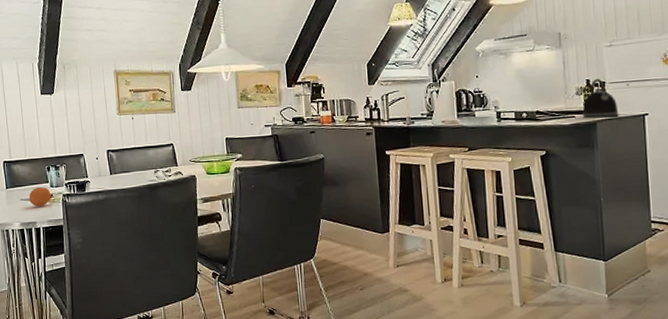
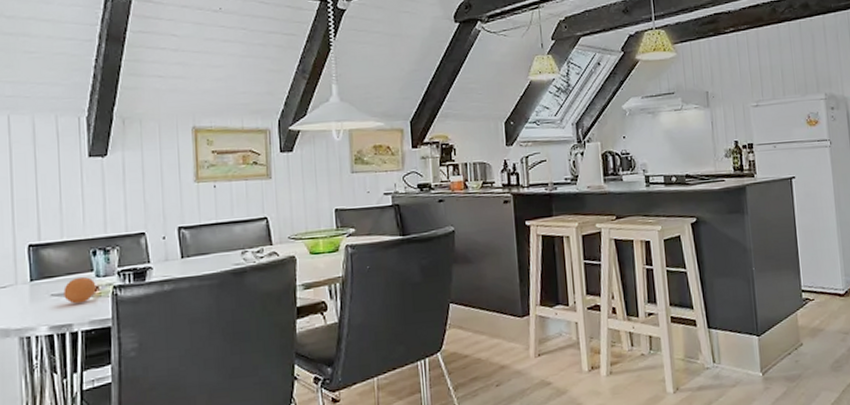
kettle: present [582,78,619,119] -> none [732,140,768,183]

